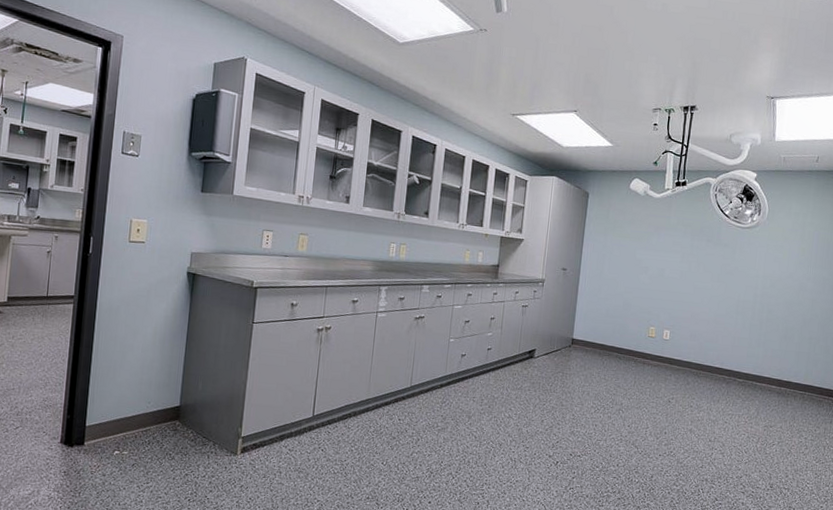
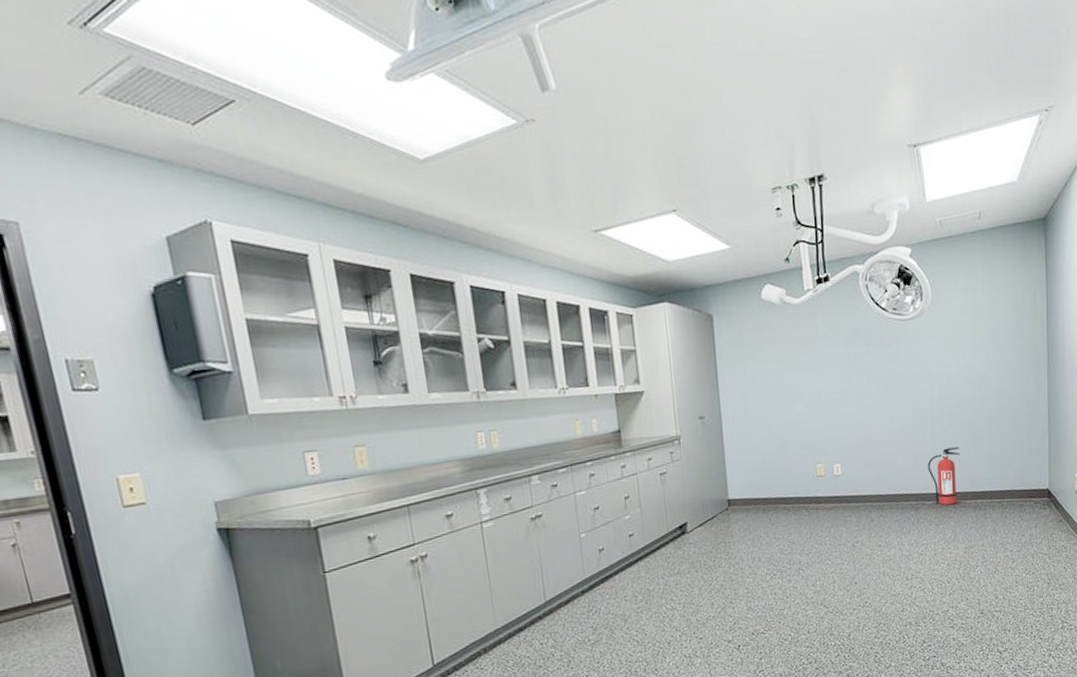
fire extinguisher: none [743,338,773,387] -> present [927,447,961,506]

